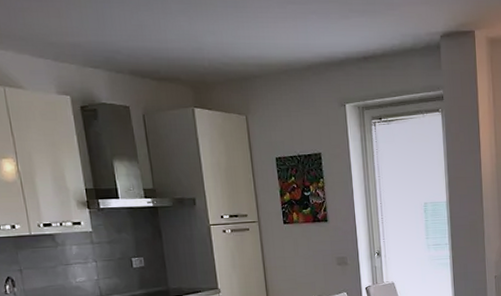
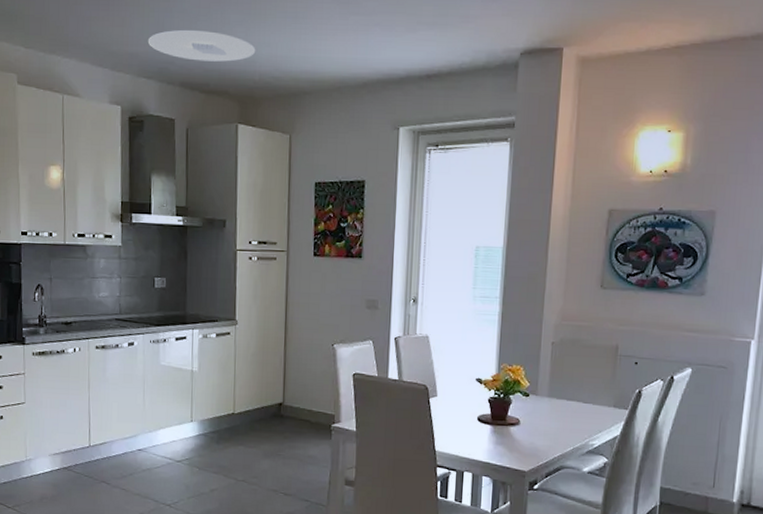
ceiling light: none [88,19,202,50] -> present [147,29,256,62]

